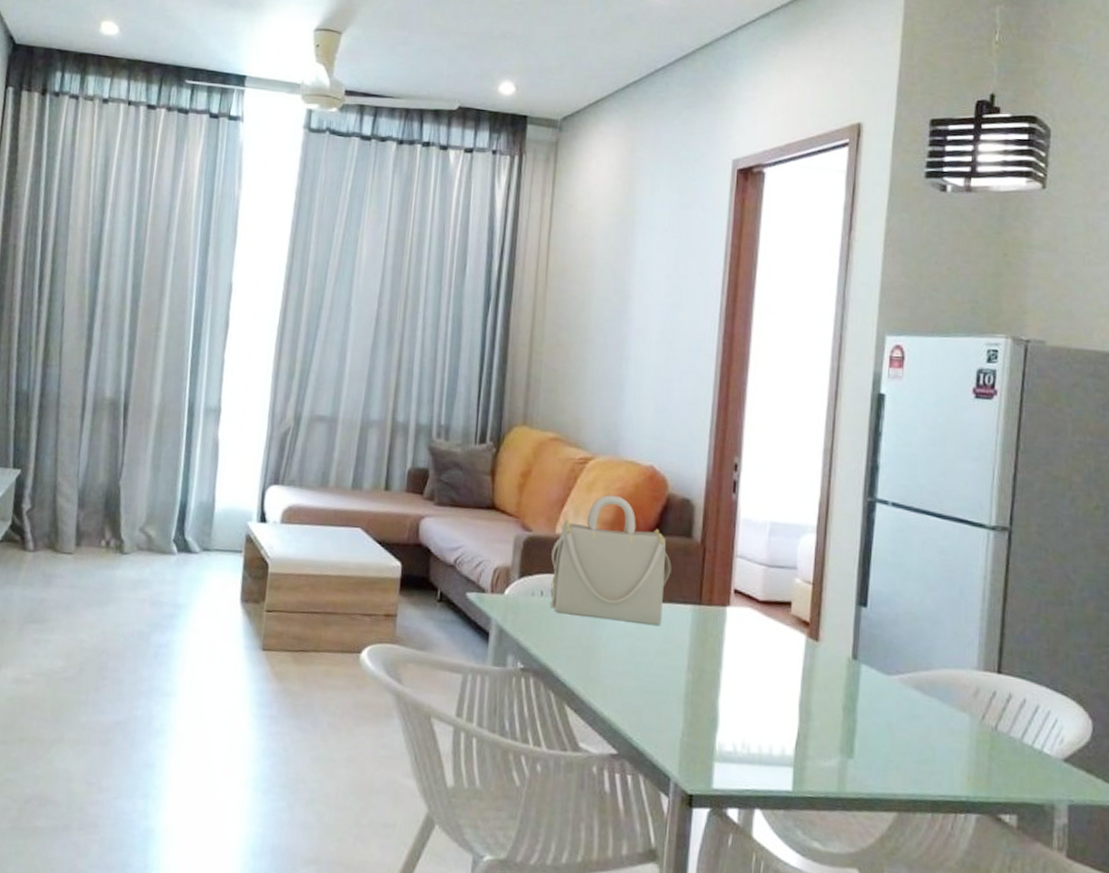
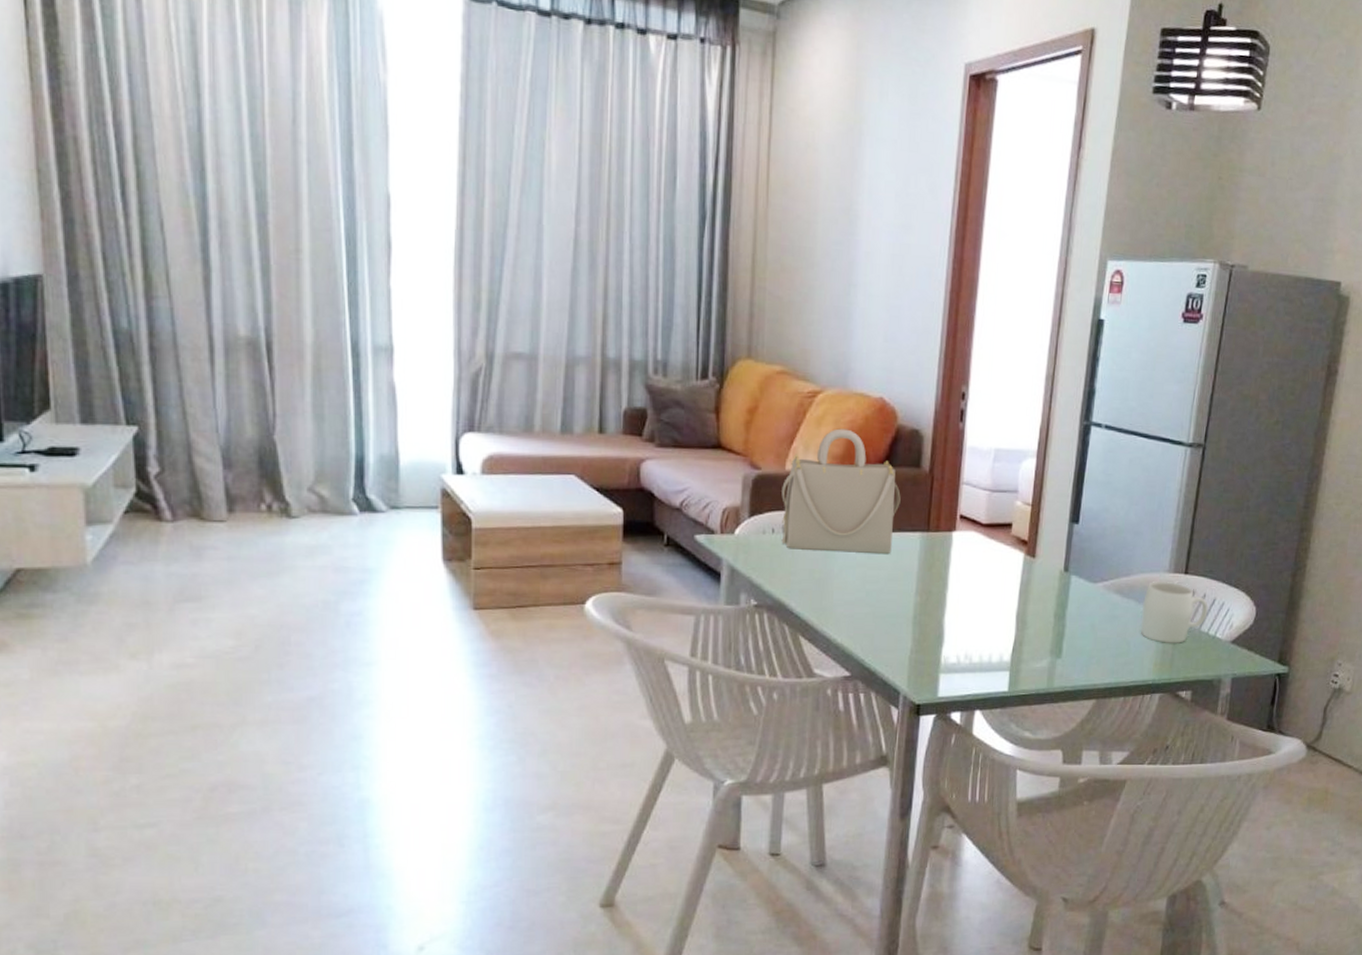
mug: none [947,678,1032,757] -> present [1141,580,1209,645]

